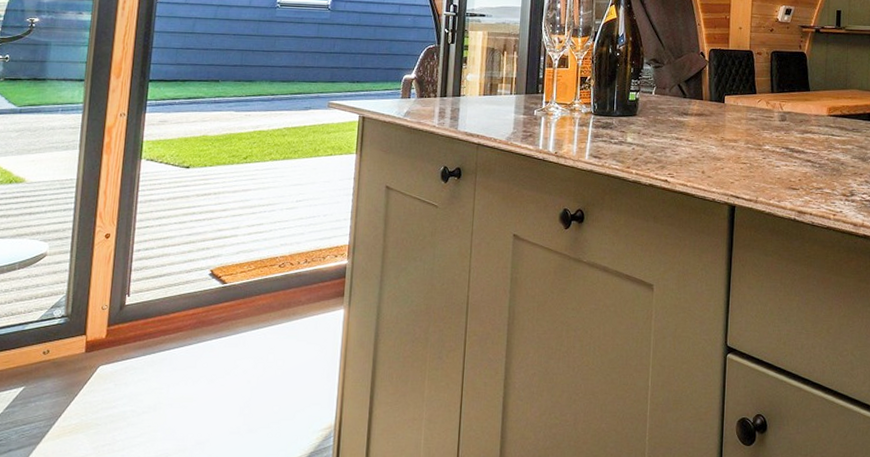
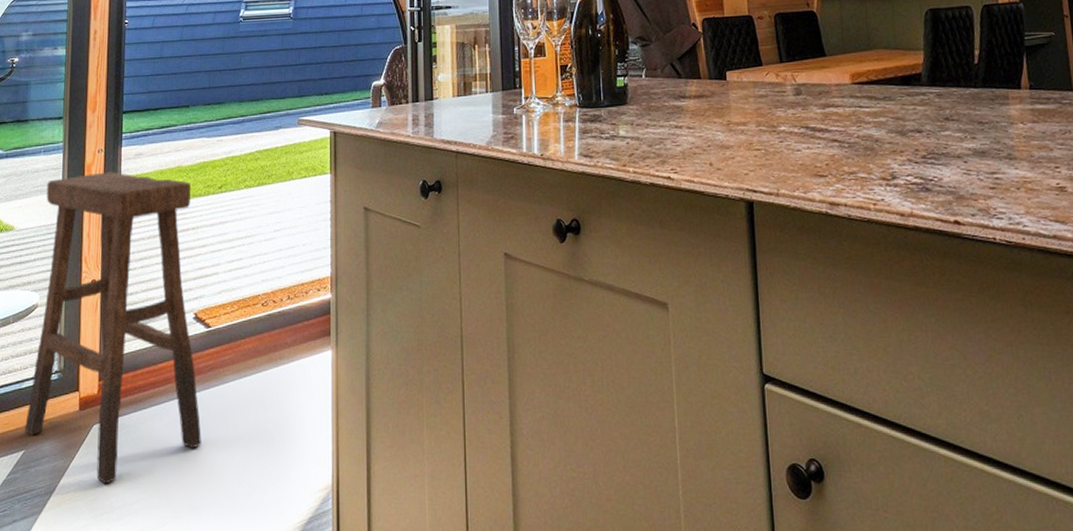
stool: none [26,135,215,420] -> present [25,172,202,485]

